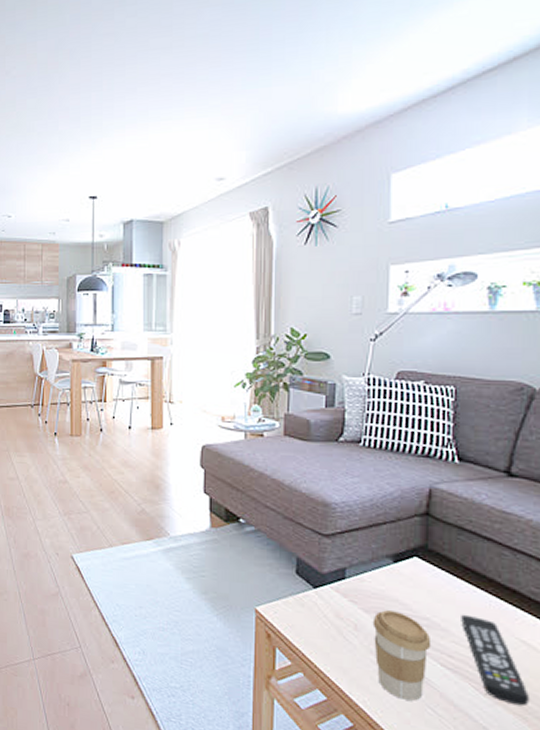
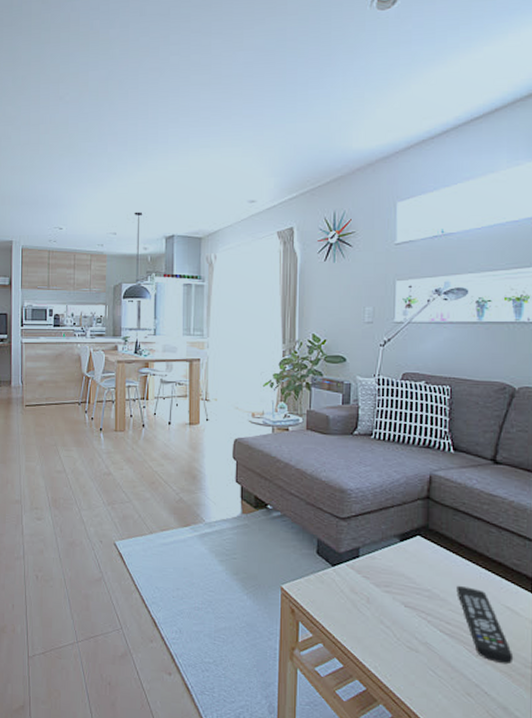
coffee cup: present [372,610,432,701] -> none [382,584,432,664]

